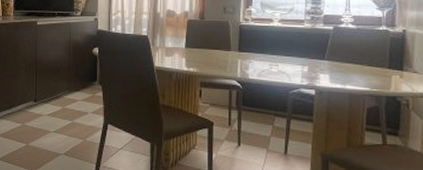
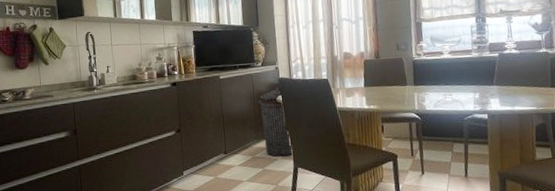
trash can: none [74,38,103,111] -> present [258,86,292,157]

